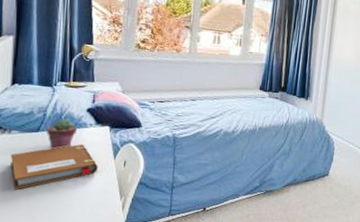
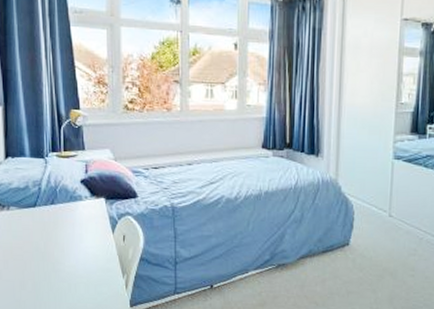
notebook: present [10,144,98,190] -> none [12,219,97,269]
potted succulent: present [46,118,78,150] -> none [43,191,73,225]

